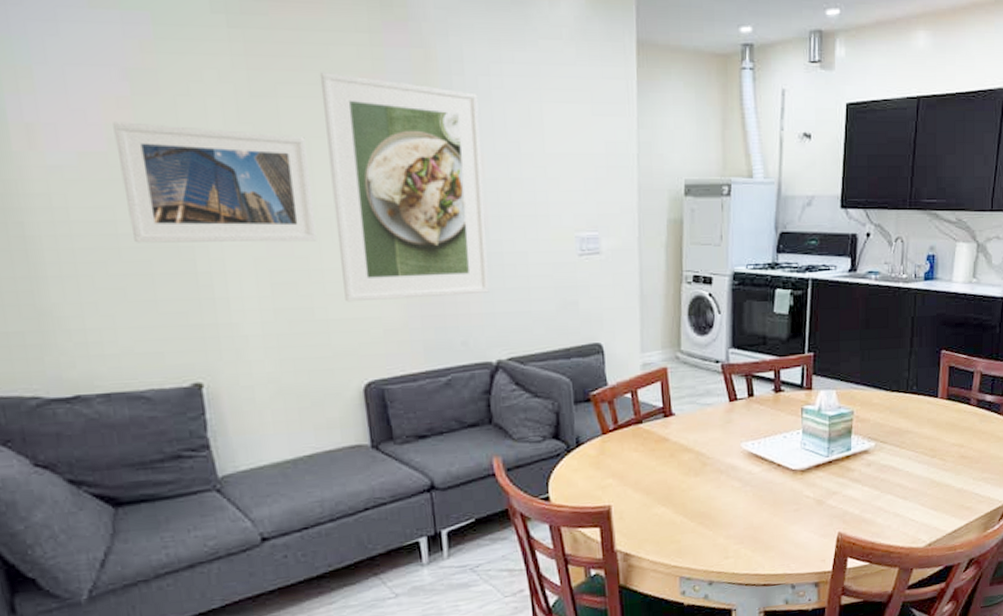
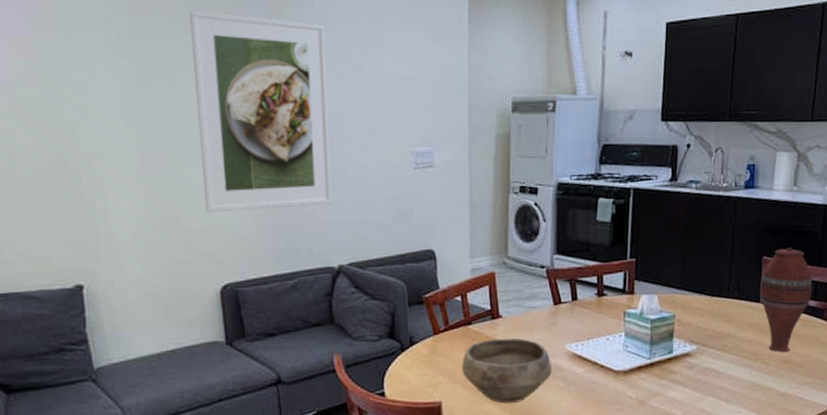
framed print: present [113,121,317,243] -> none [17,59,183,163]
bowl: none [632,437,727,506] -> present [462,338,552,404]
vase: none [938,341,989,448] -> present [759,247,812,352]

